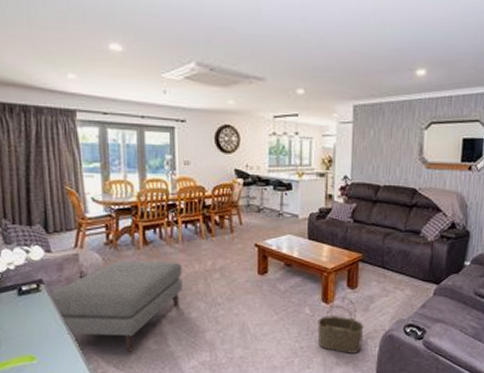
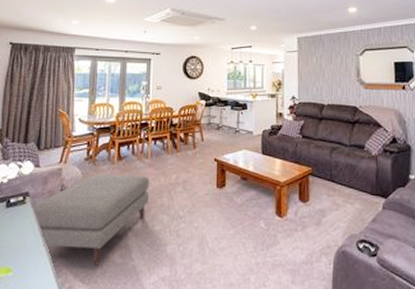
wicker basket: present [317,296,364,353] -> none [272,209,317,271]

